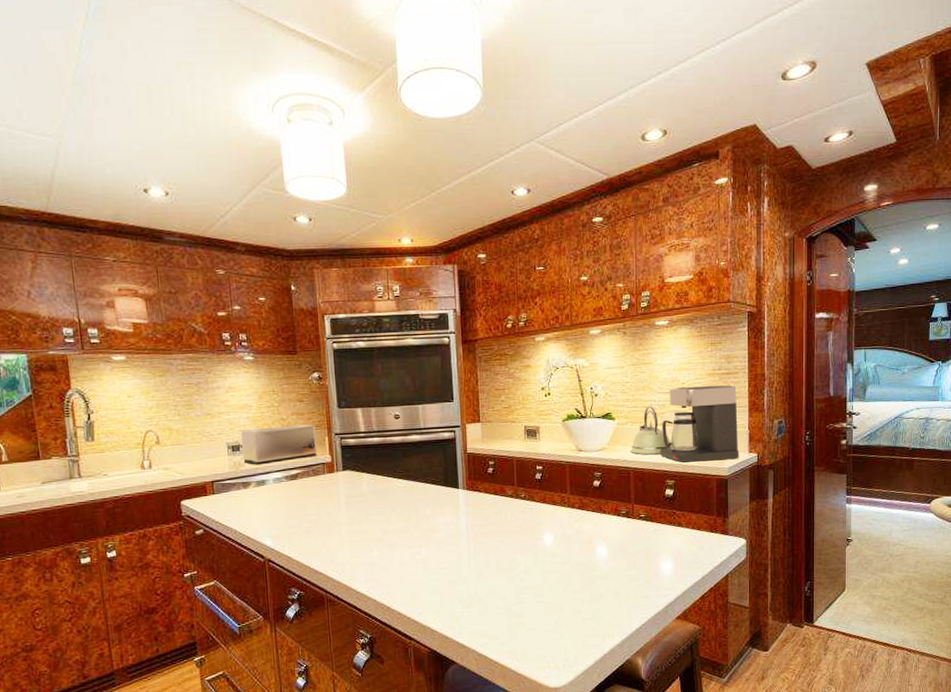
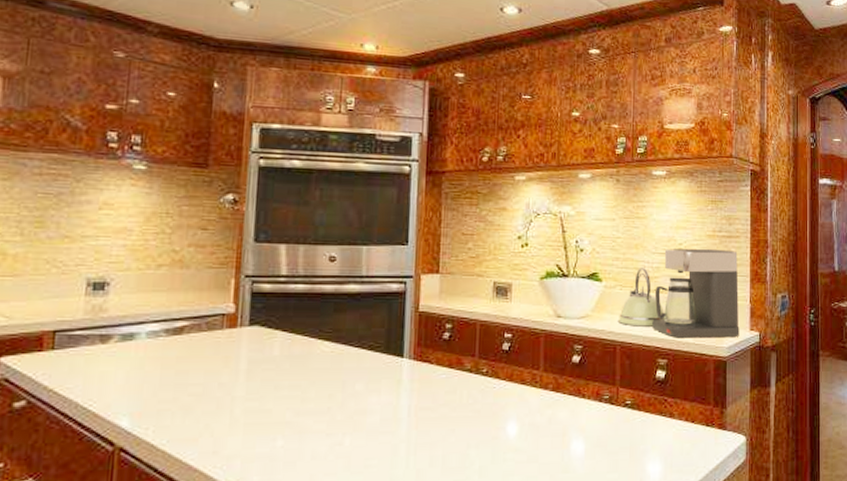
toaster: present [241,424,317,465] -> none [107,260,220,311]

